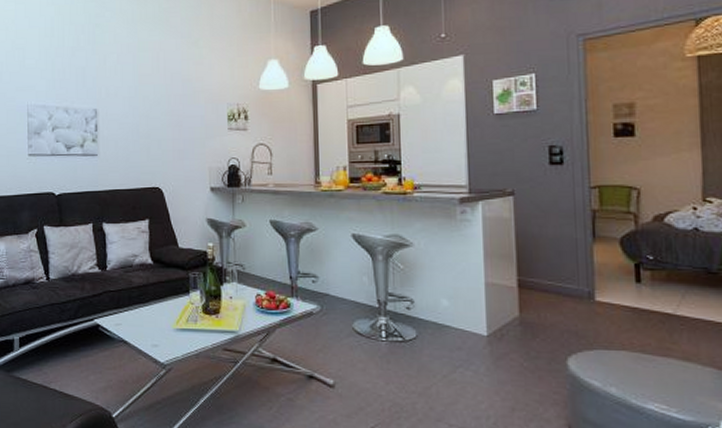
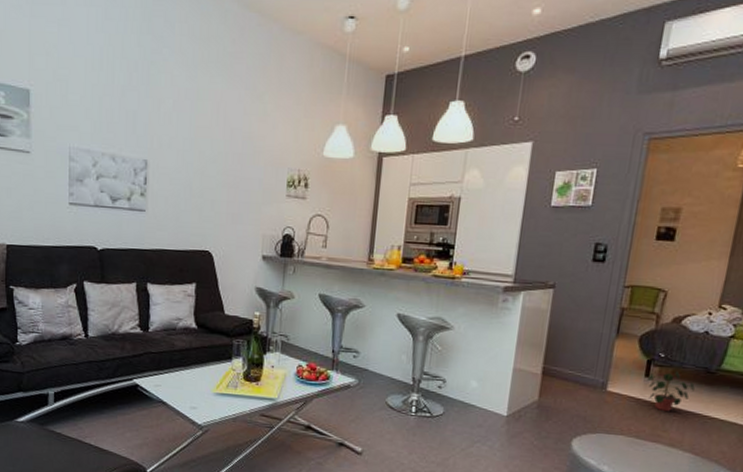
potted plant: none [639,274,698,321] -> present [647,371,695,412]

